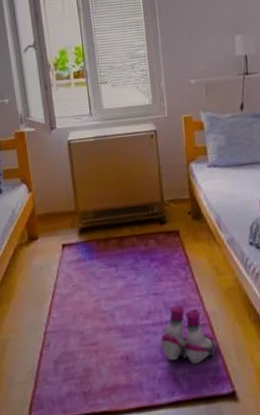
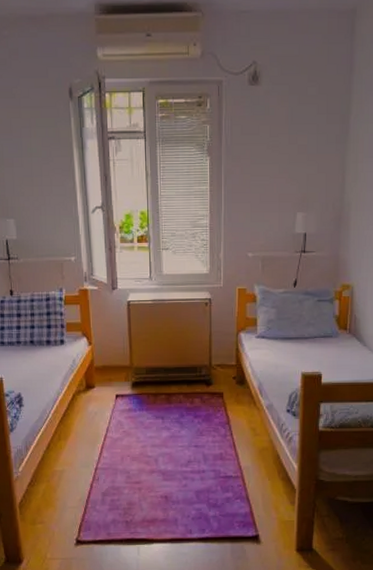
boots: present [160,305,216,365] -> none [197,458,246,509]

